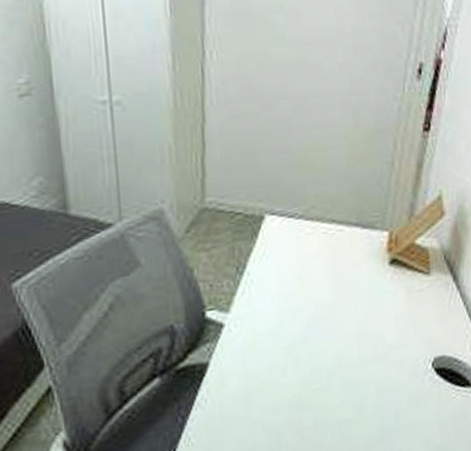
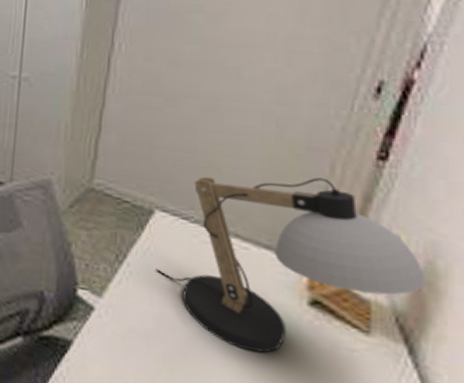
desk lamp: none [273,154,460,318] -> present [156,176,426,353]

